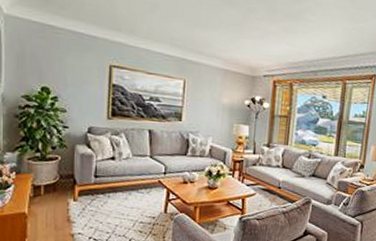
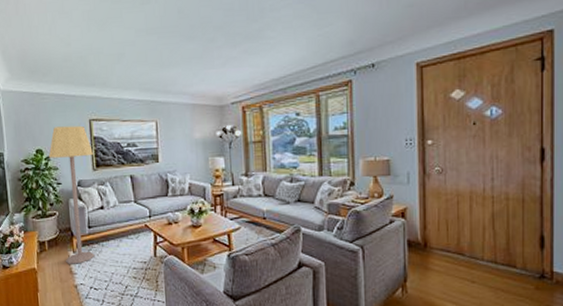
lamp: none [56,66,110,213] -> present [48,125,95,264]

